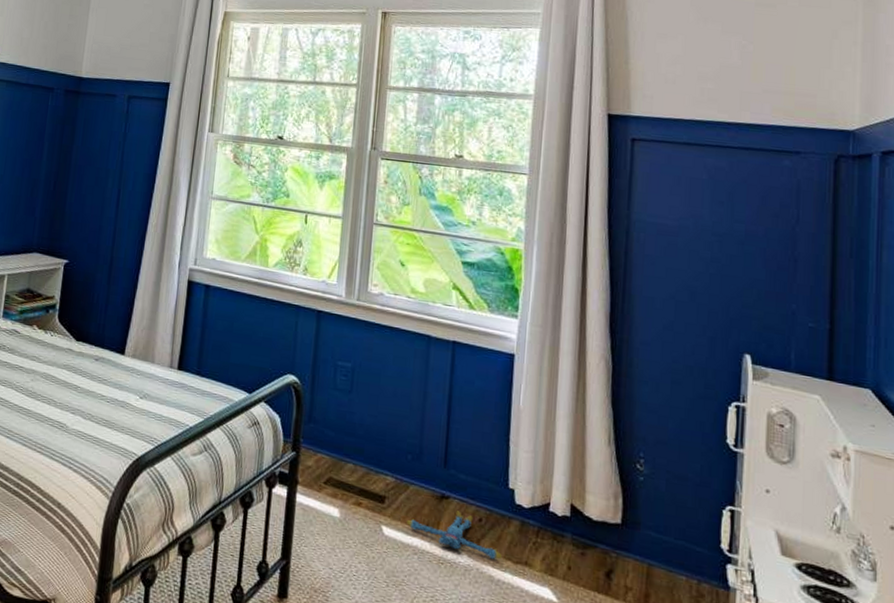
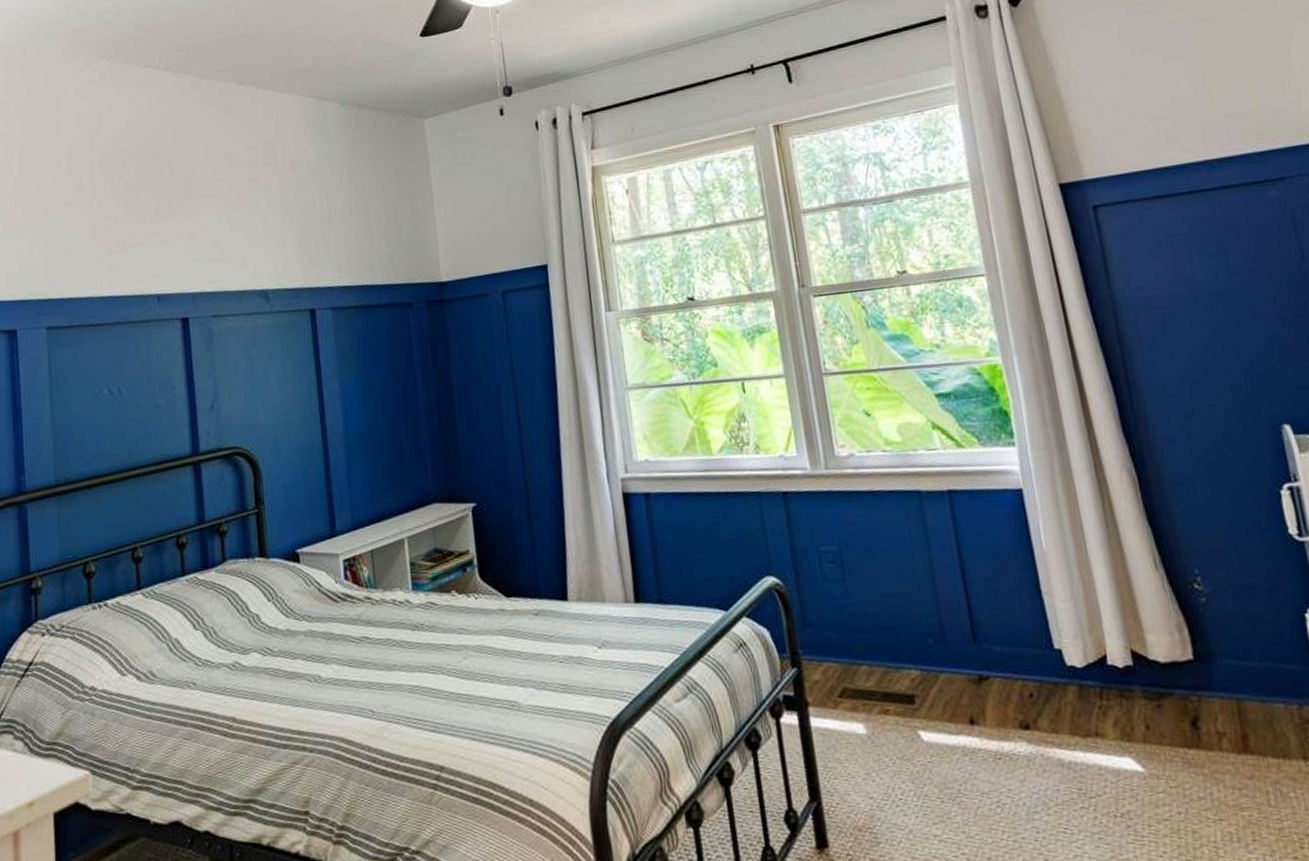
plush toy: present [406,510,503,559] -> none [945,691,1068,739]

